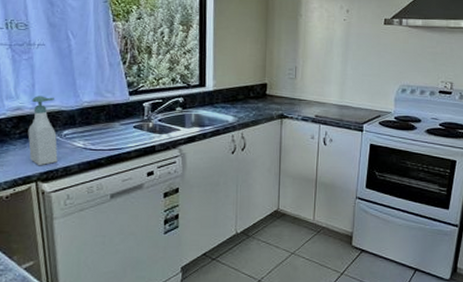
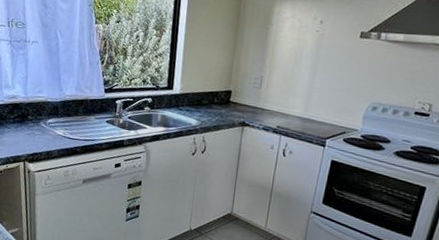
soap bottle: present [28,96,58,166] -> none [20,87,43,149]

